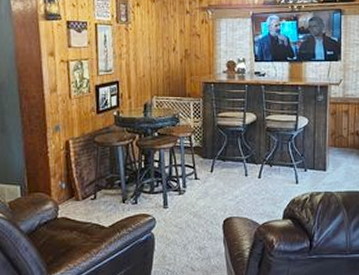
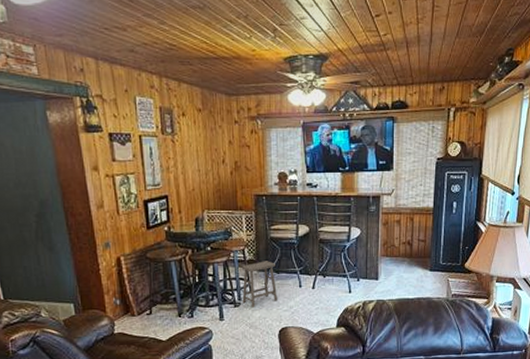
footstool: none [187,148,224,195] -> present [241,261,278,307]

